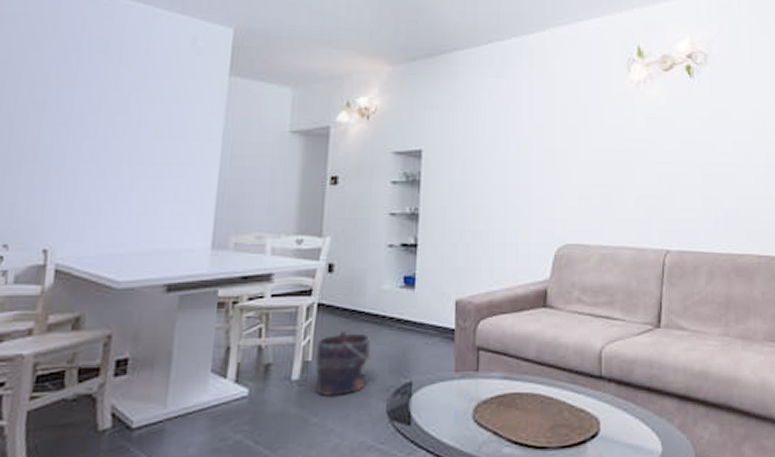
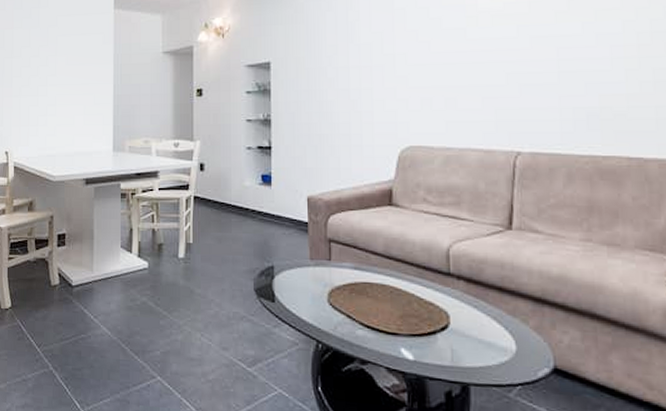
bucket: present [315,331,371,396] -> none [195,220,239,273]

